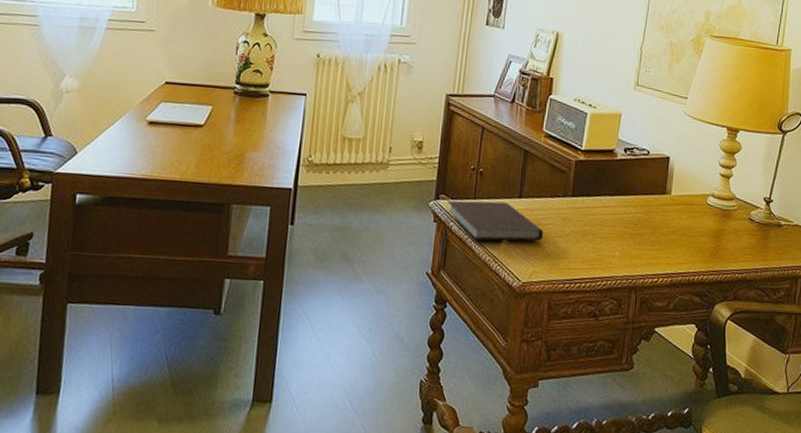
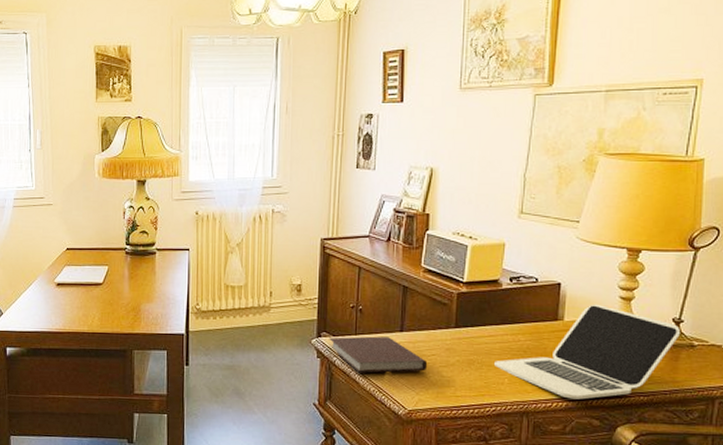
laptop: none [607,179,770,276] -> present [494,304,680,400]

